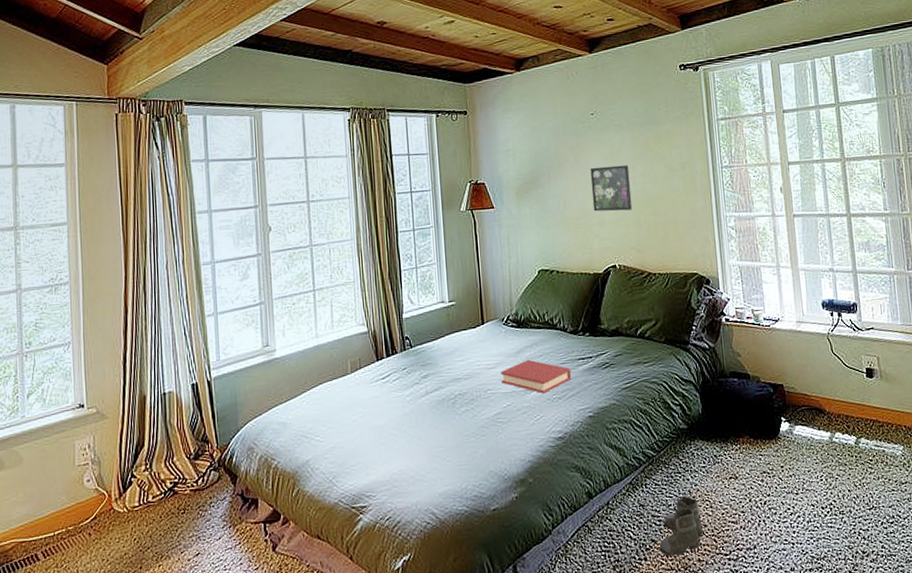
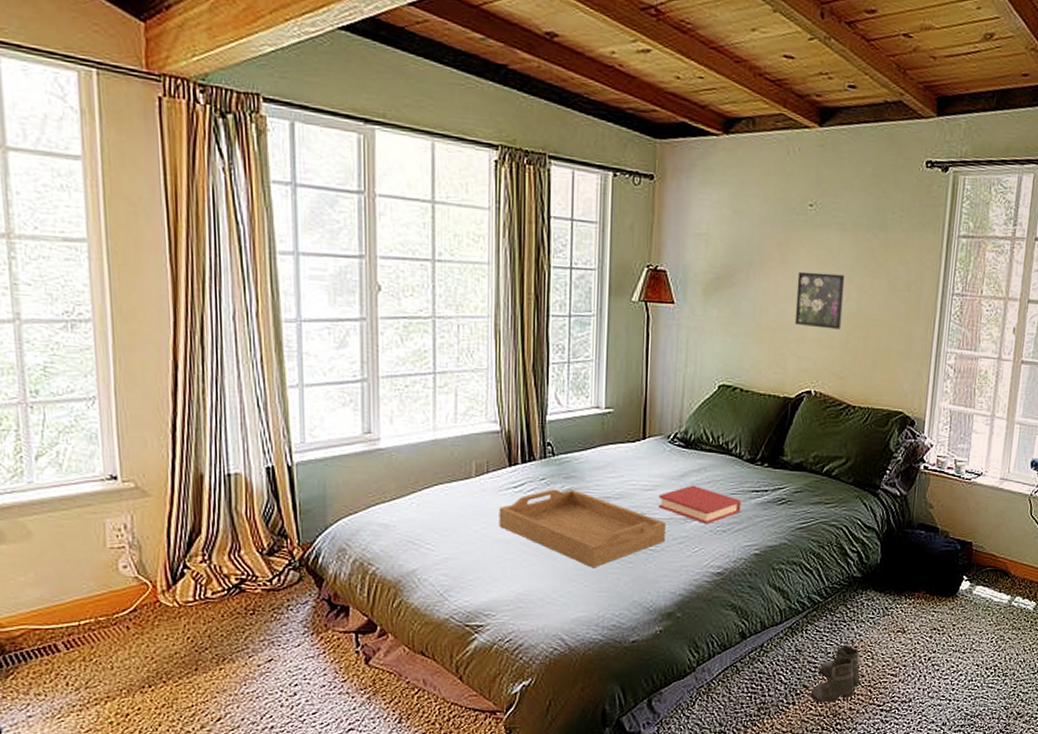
serving tray: none [371,375,510,444] -> present [499,489,666,568]

